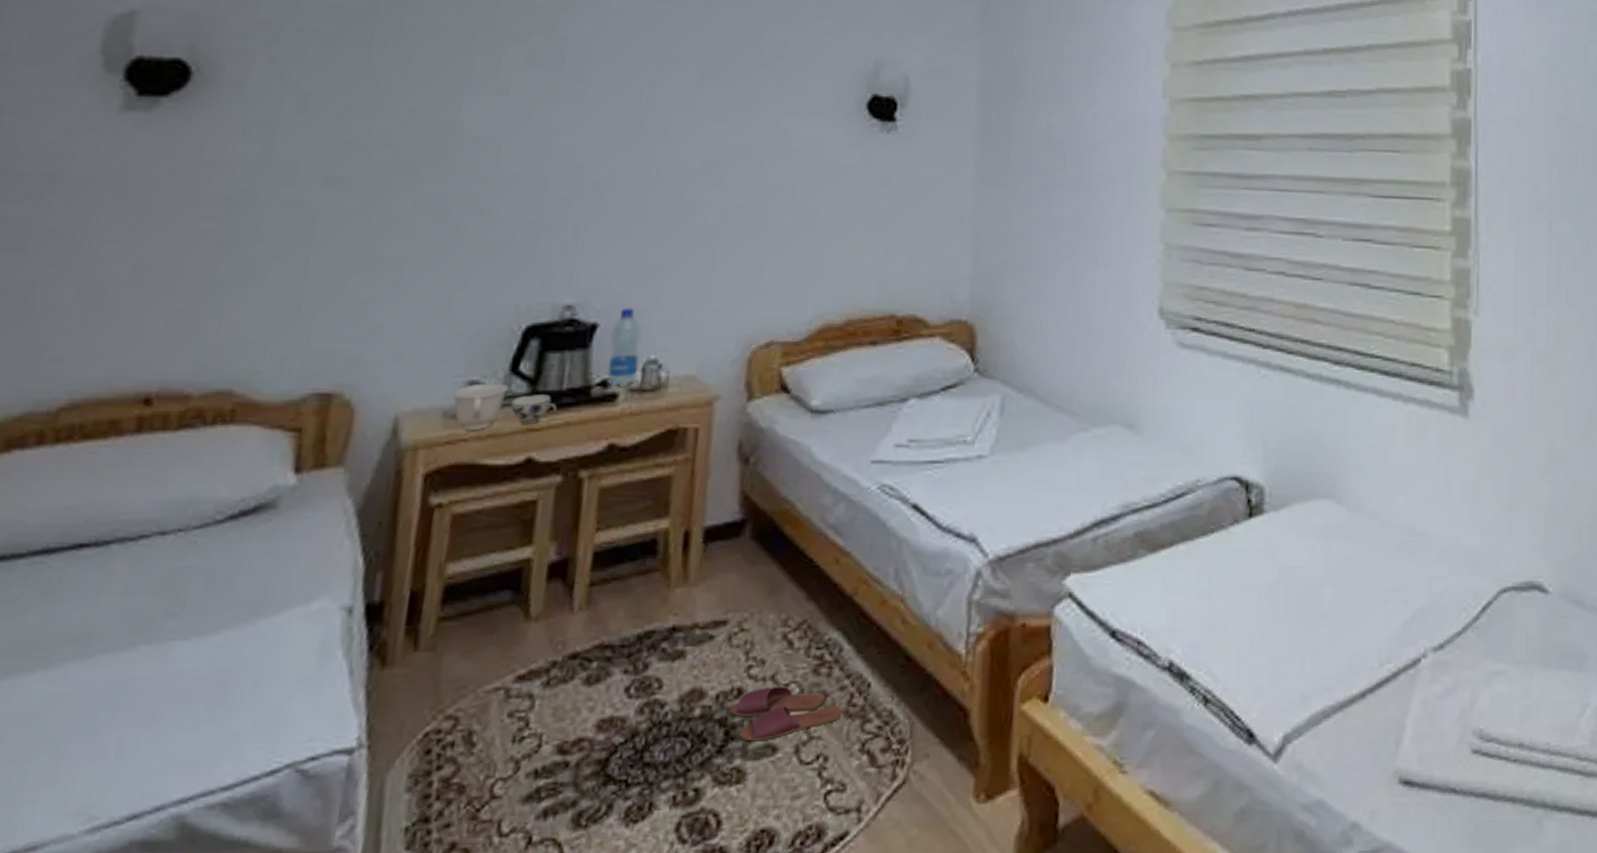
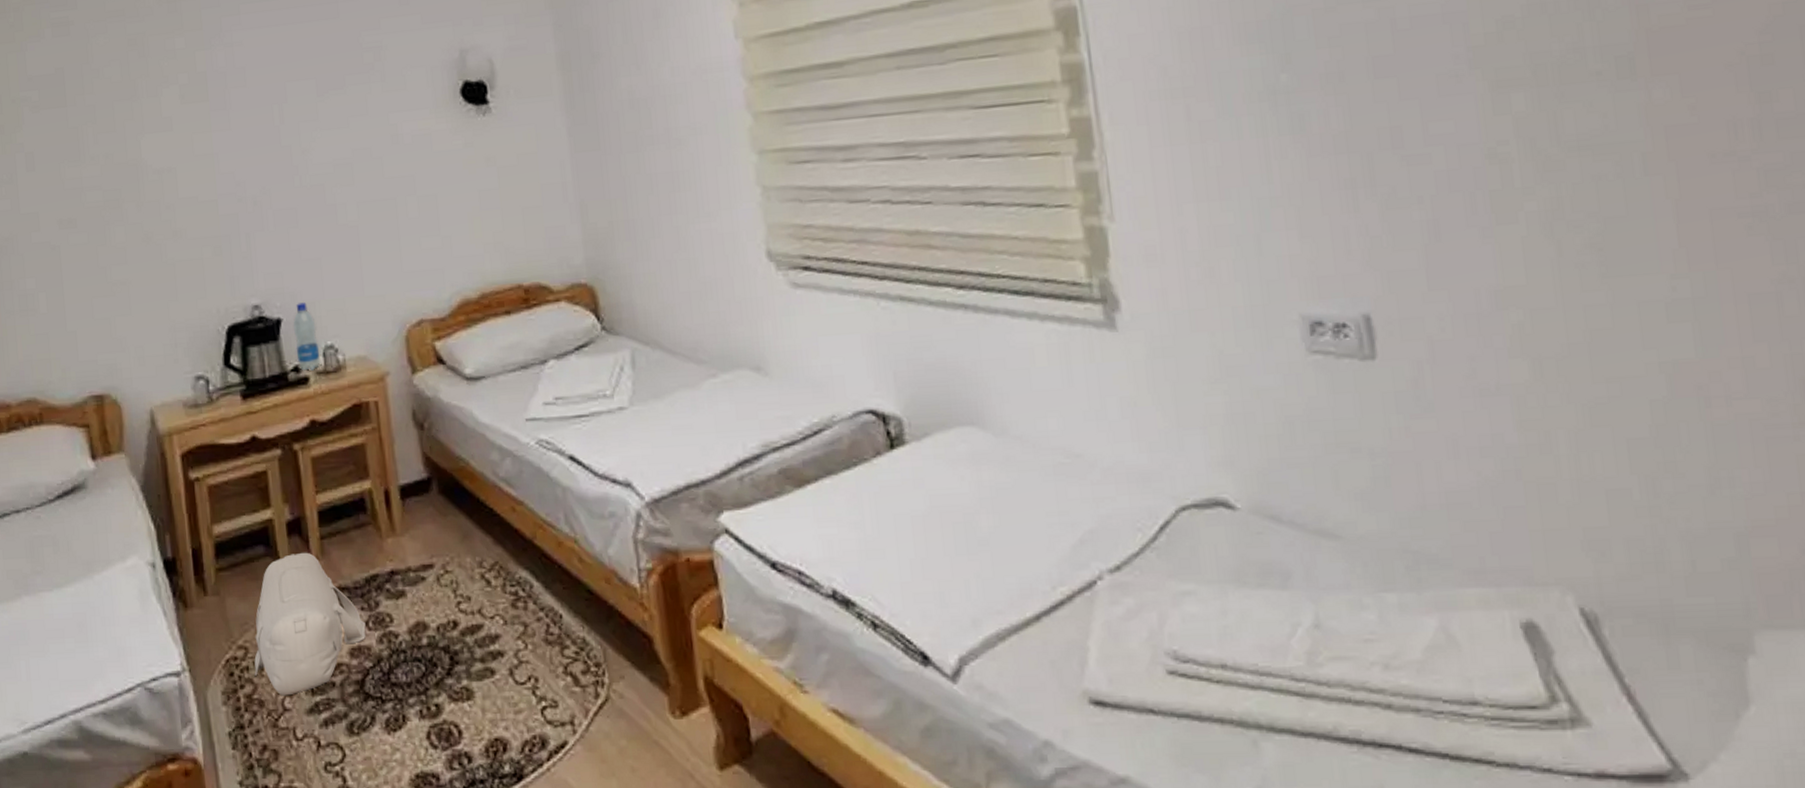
teacup: present [449,383,509,431] -> none [184,376,226,417]
duffel bag: none [460,601,626,780] -> present [254,552,366,696]
teacup: present [510,394,557,424] -> none [230,382,265,408]
slippers: present [729,686,842,742] -> none [450,619,543,666]

